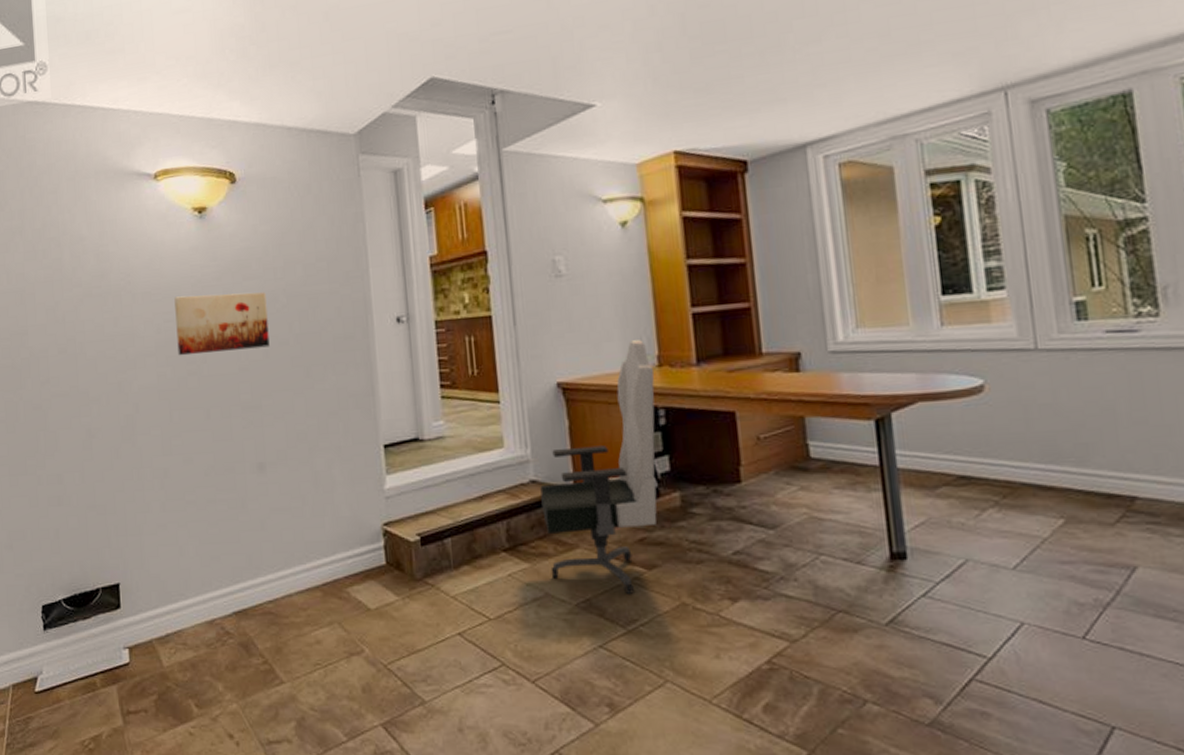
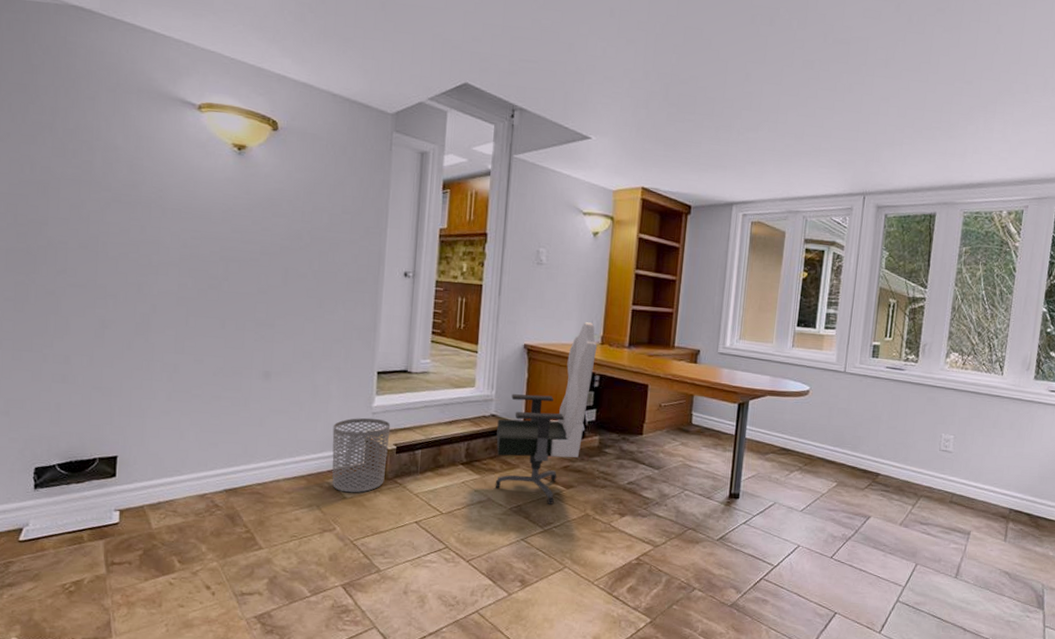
wall art: present [174,292,270,356] -> none [201,218,292,277]
waste bin: none [342,503,412,603] -> present [332,417,391,493]

